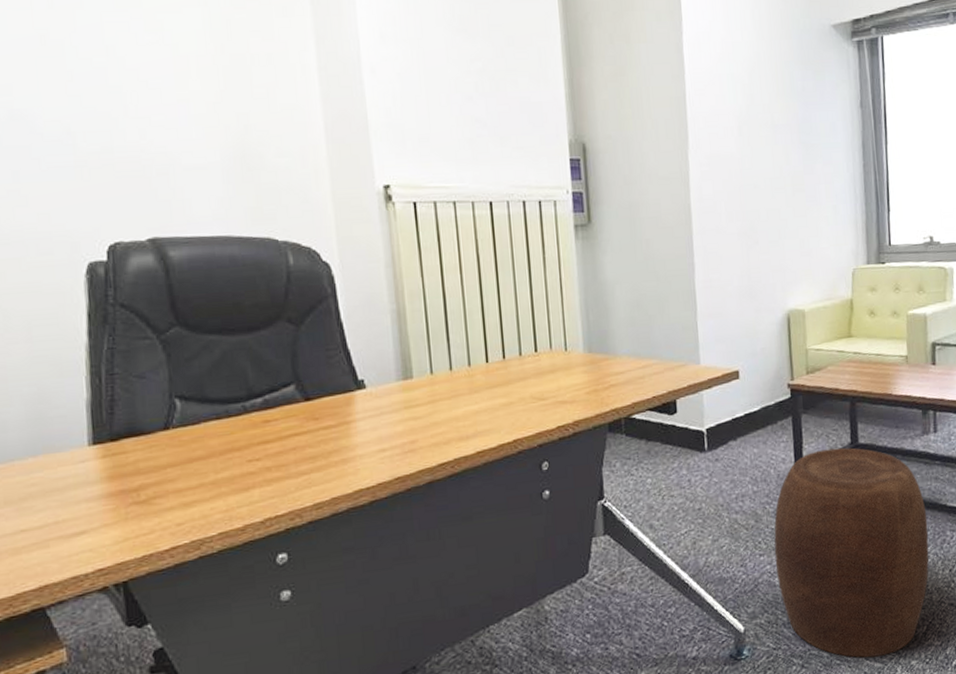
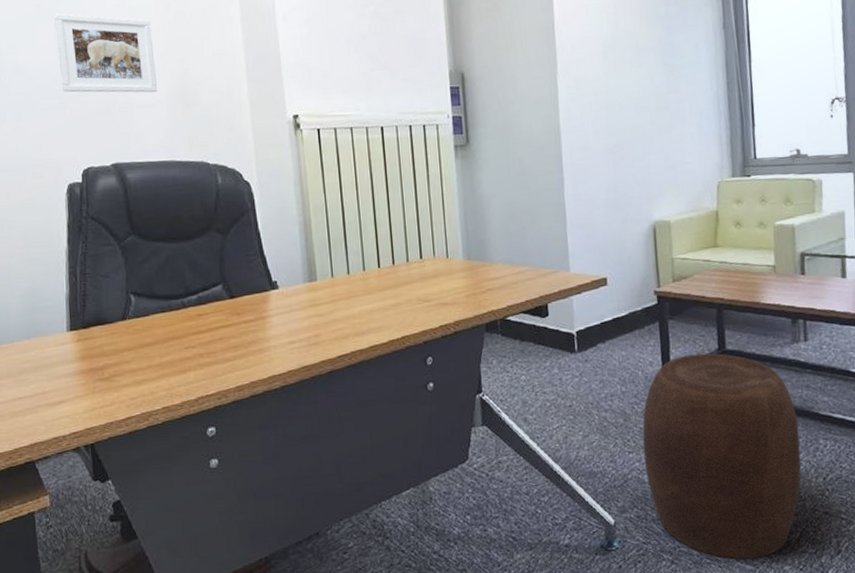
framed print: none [64,47,210,153] -> present [53,13,158,93]

